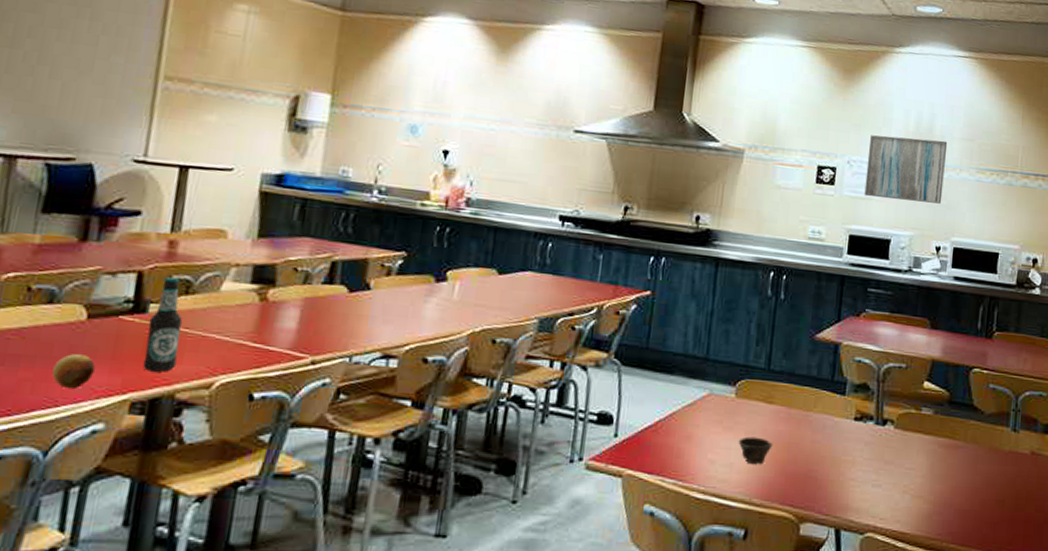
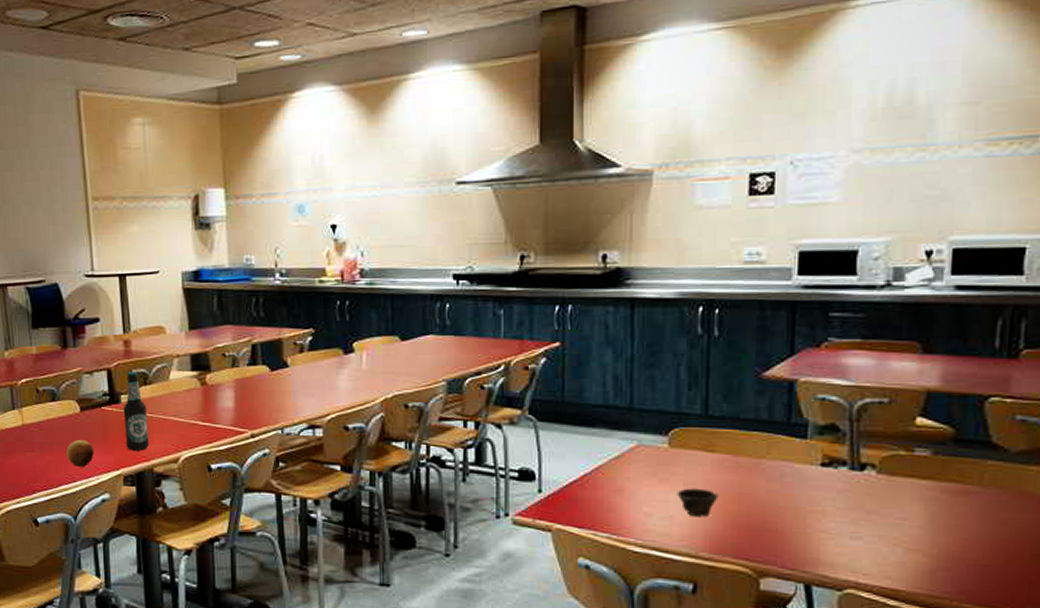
wall art: present [864,135,948,204] -> none [816,111,938,202]

